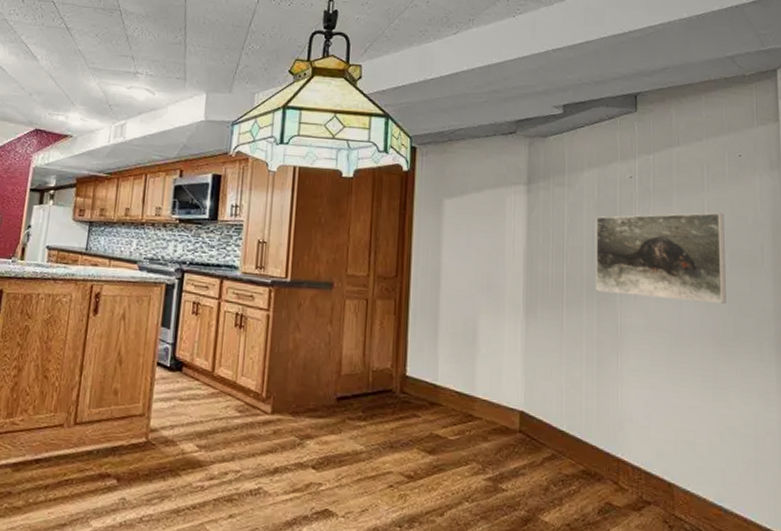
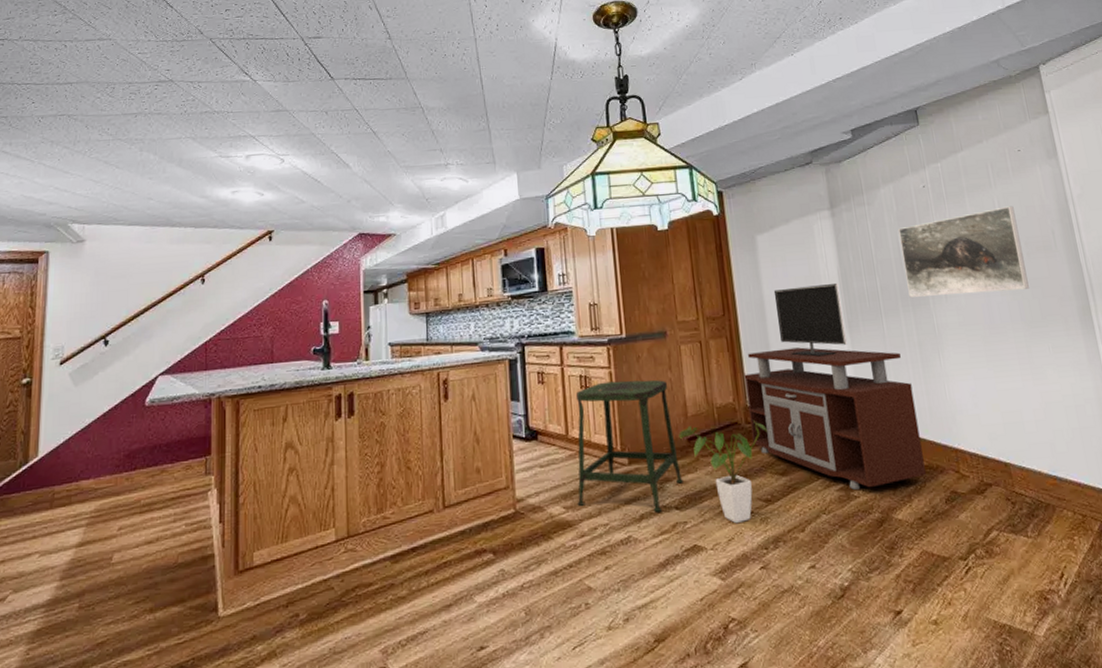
stool: none [211,324,325,468] -> present [575,379,683,512]
house plant: none [328,384,421,496] -> present [678,421,767,524]
tv stand: none [404,259,583,484] -> present [744,284,926,490]

